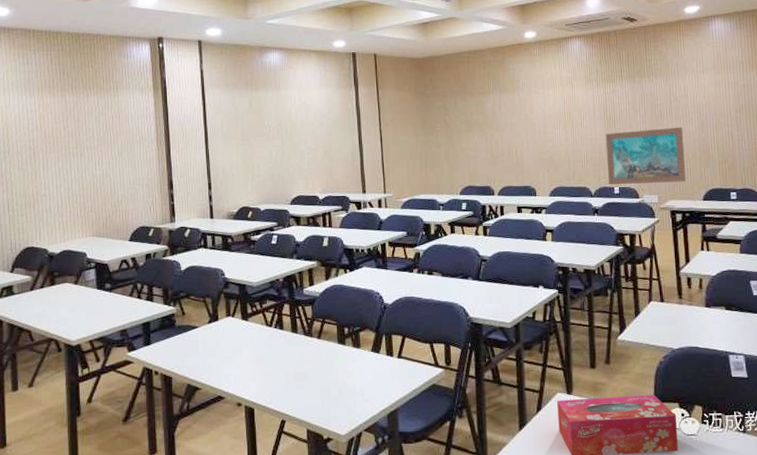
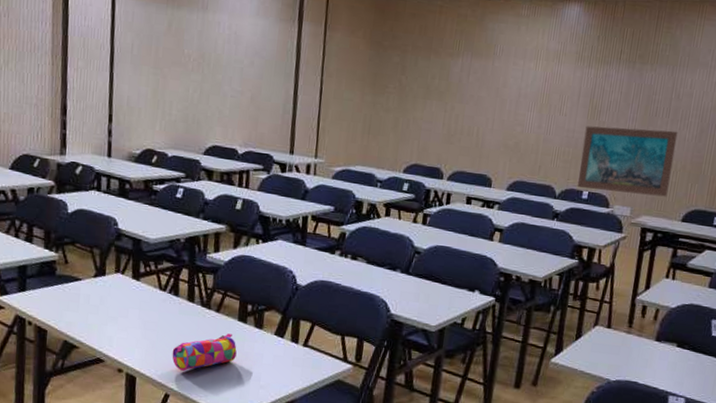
pencil case: none [283,356,340,397] -> present [172,333,237,371]

